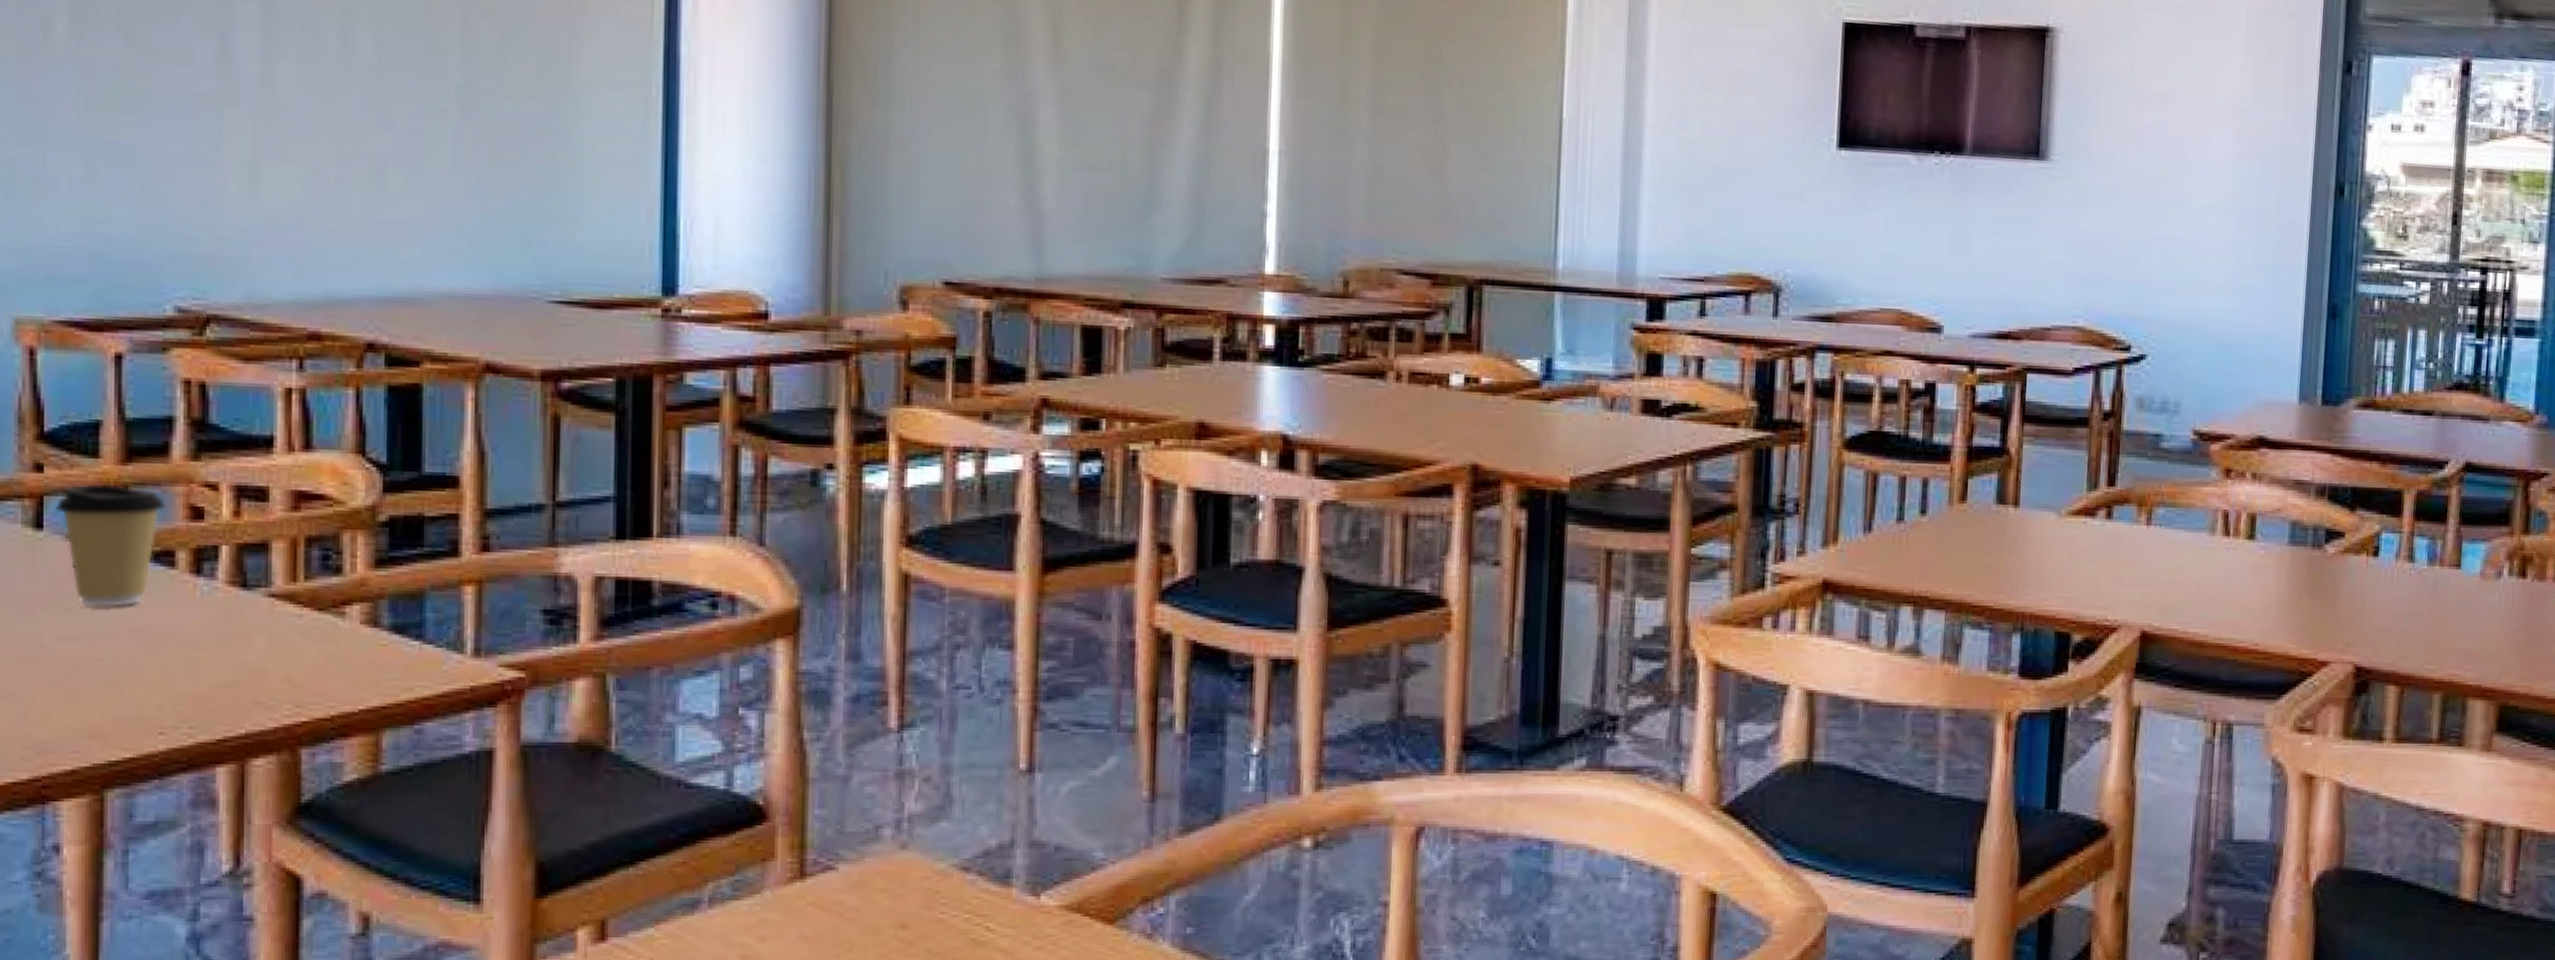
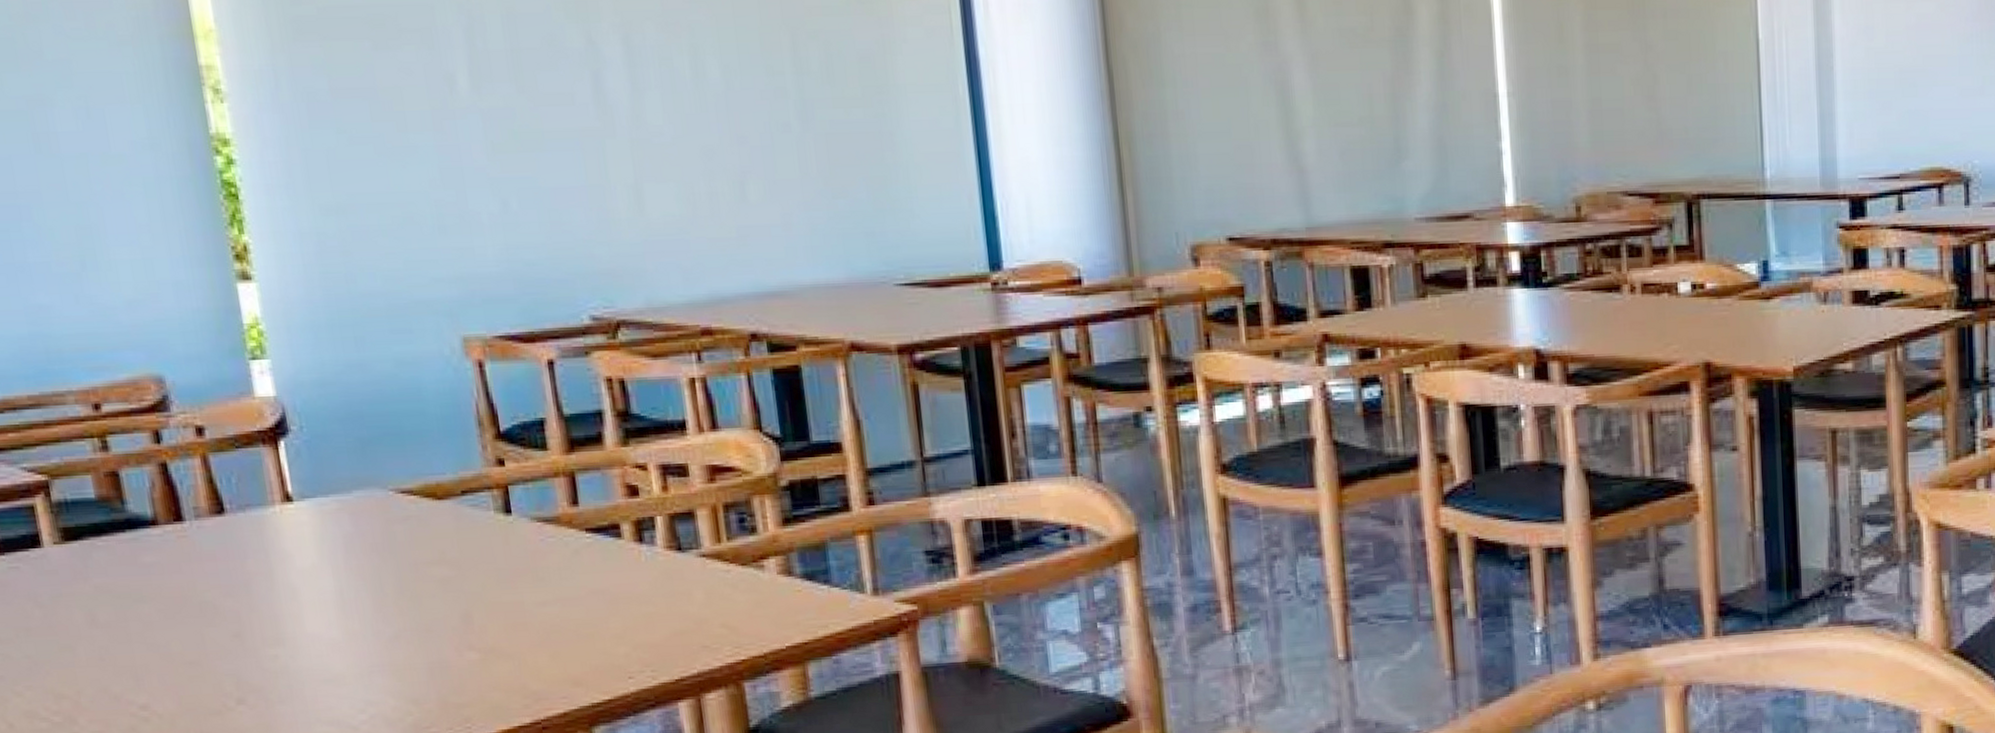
coffee cup: present [55,484,166,607] -> none [518,471,607,576]

